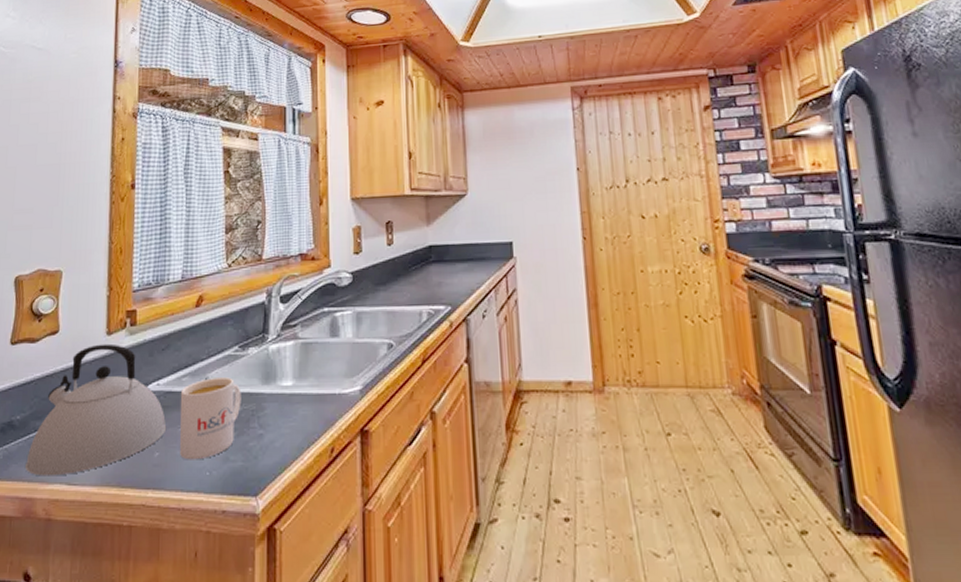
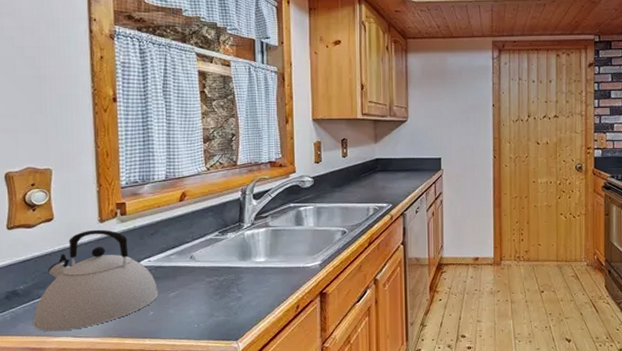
mug: present [179,377,241,460] -> none [169,255,223,317]

